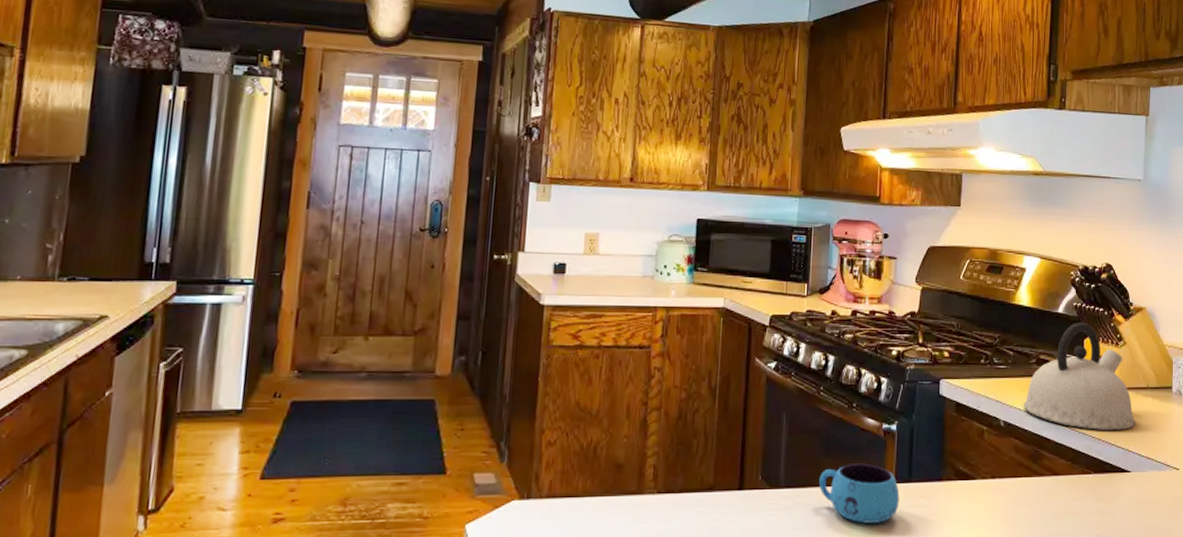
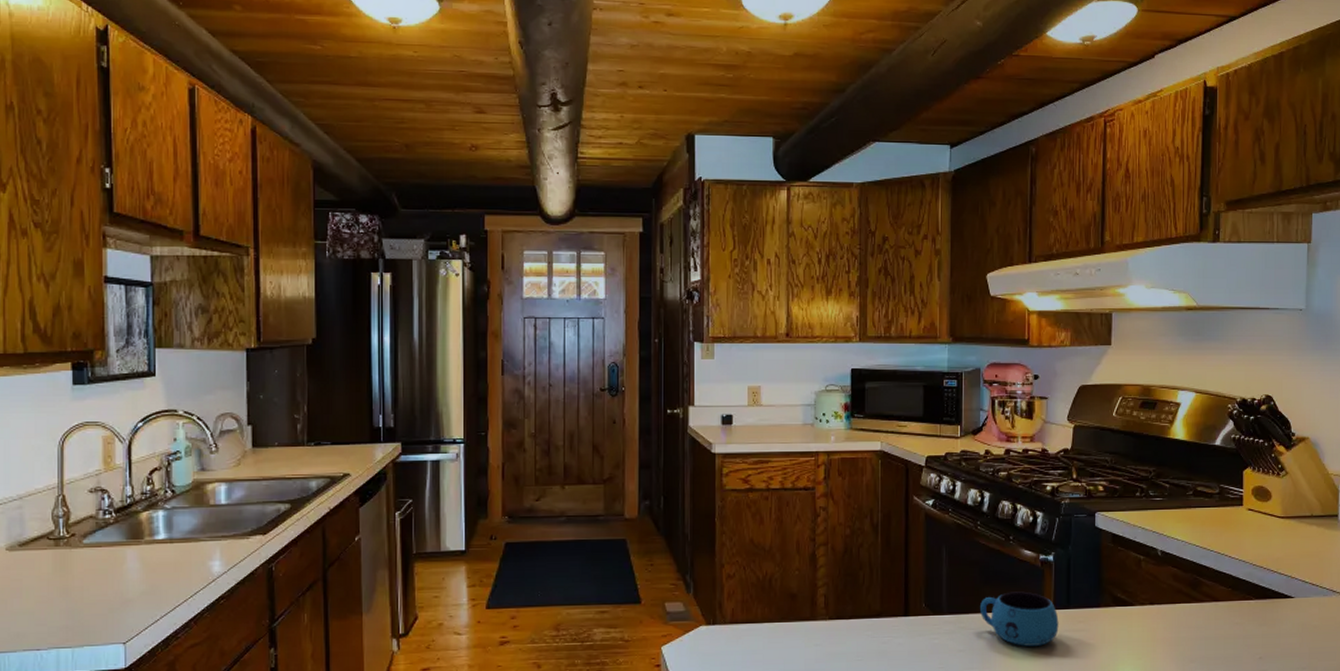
kettle: present [1024,322,1136,430] -> none [1181,453,1299,558]

